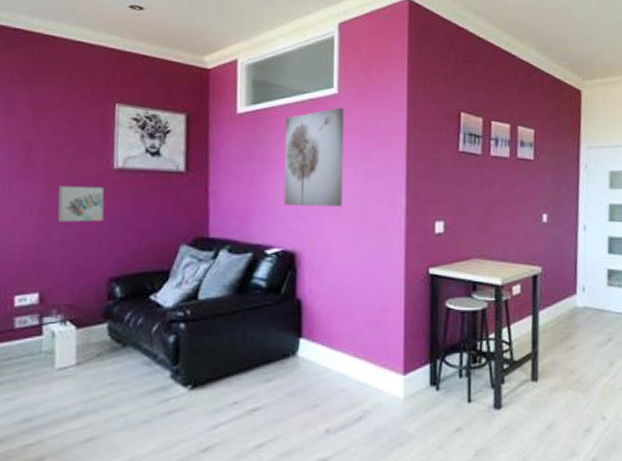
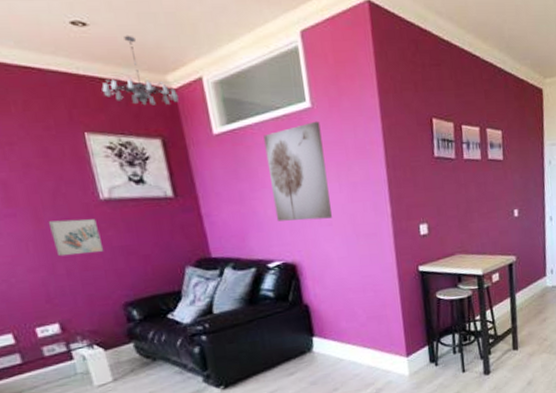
chandelier: none [142,19,212,83] -> present [102,35,180,106]

